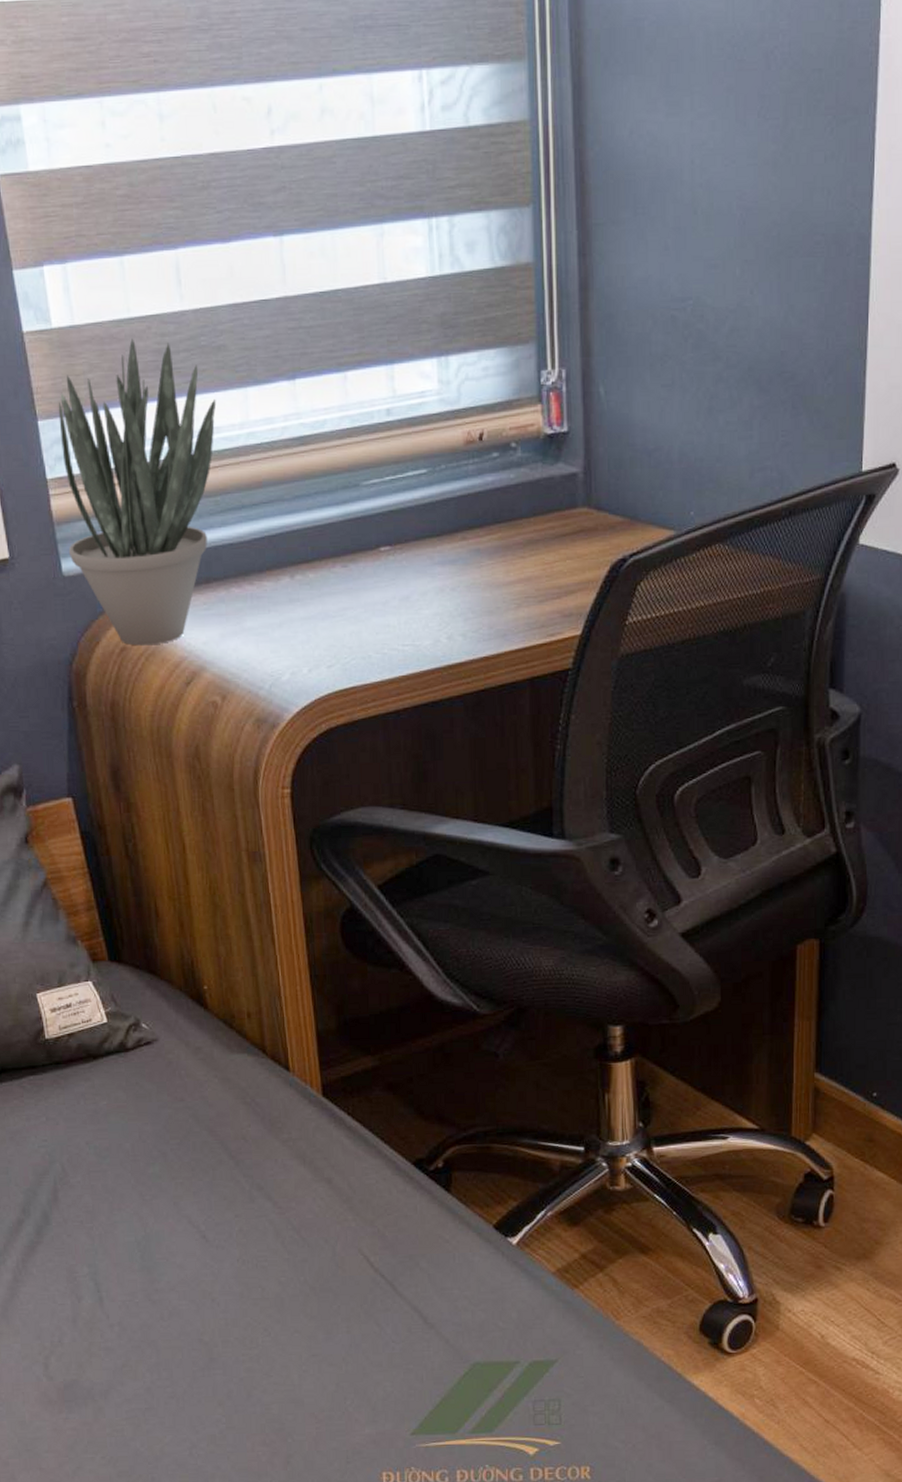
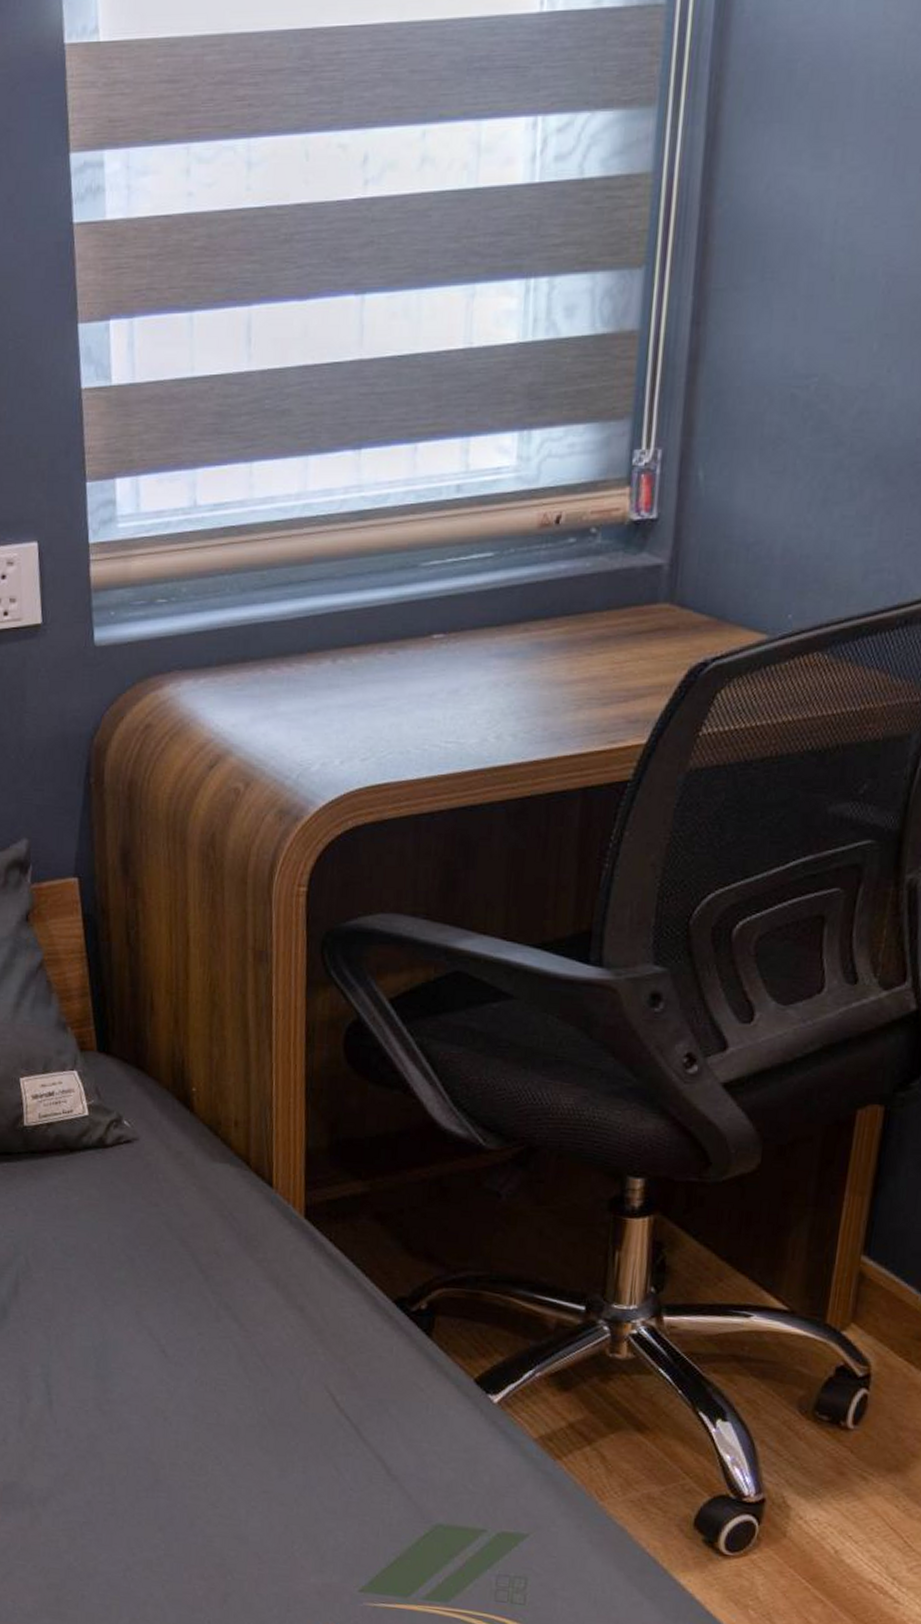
potted plant: present [58,338,217,646] -> none [102,399,274,724]

